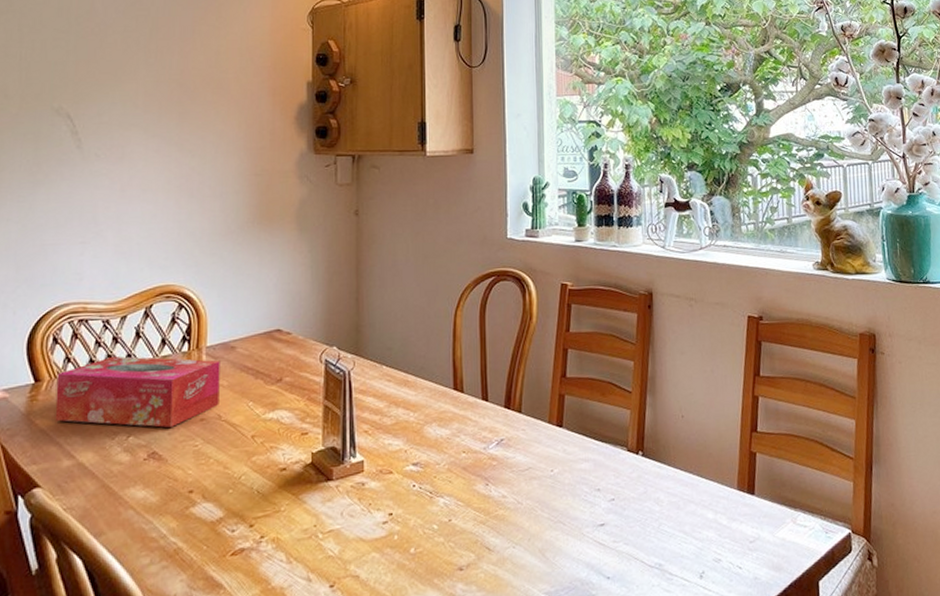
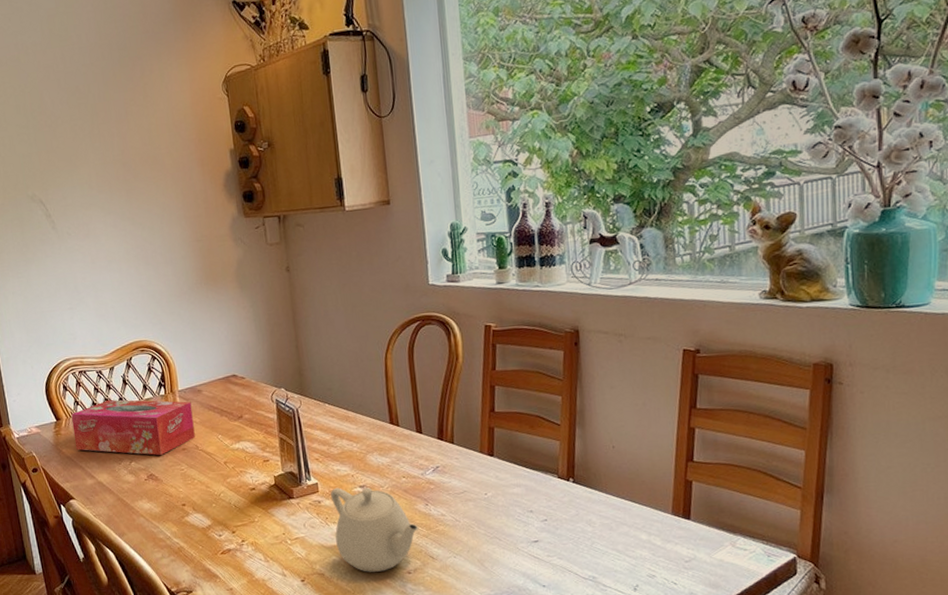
teapot: none [377,465,476,571] -> present [330,487,419,572]

